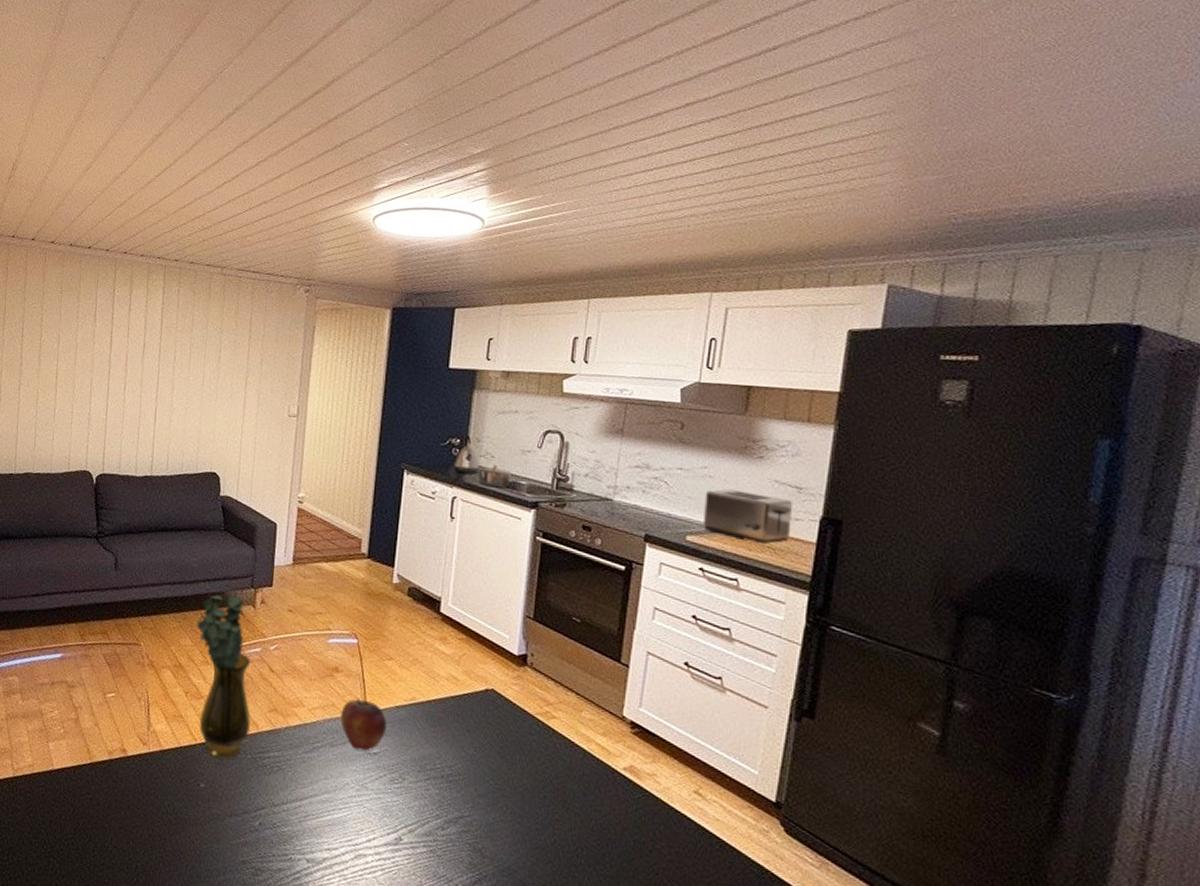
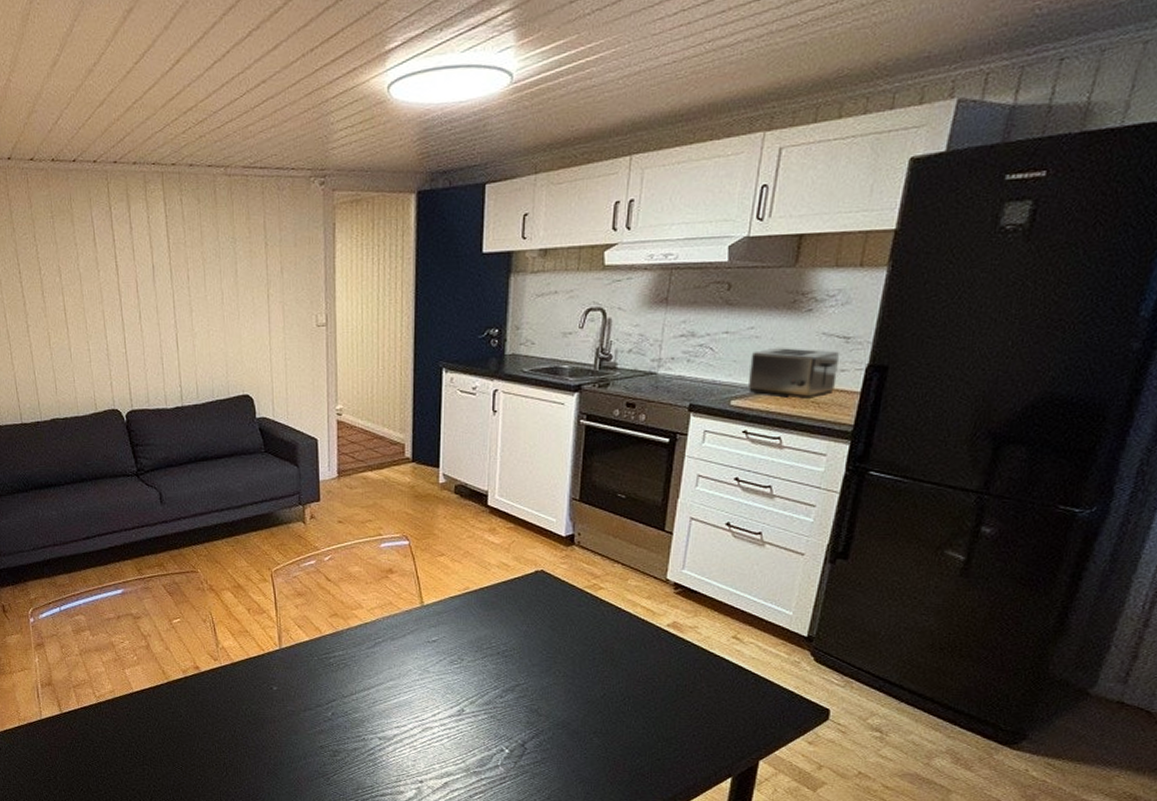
vase: present [196,589,251,759] -> none [249,509,313,663]
fruit: present [340,699,387,751] -> none [399,595,443,640]
kettle: present [453,435,479,475] -> none [493,324,520,365]
cooking pot: present [478,465,511,489] -> none [519,352,552,376]

